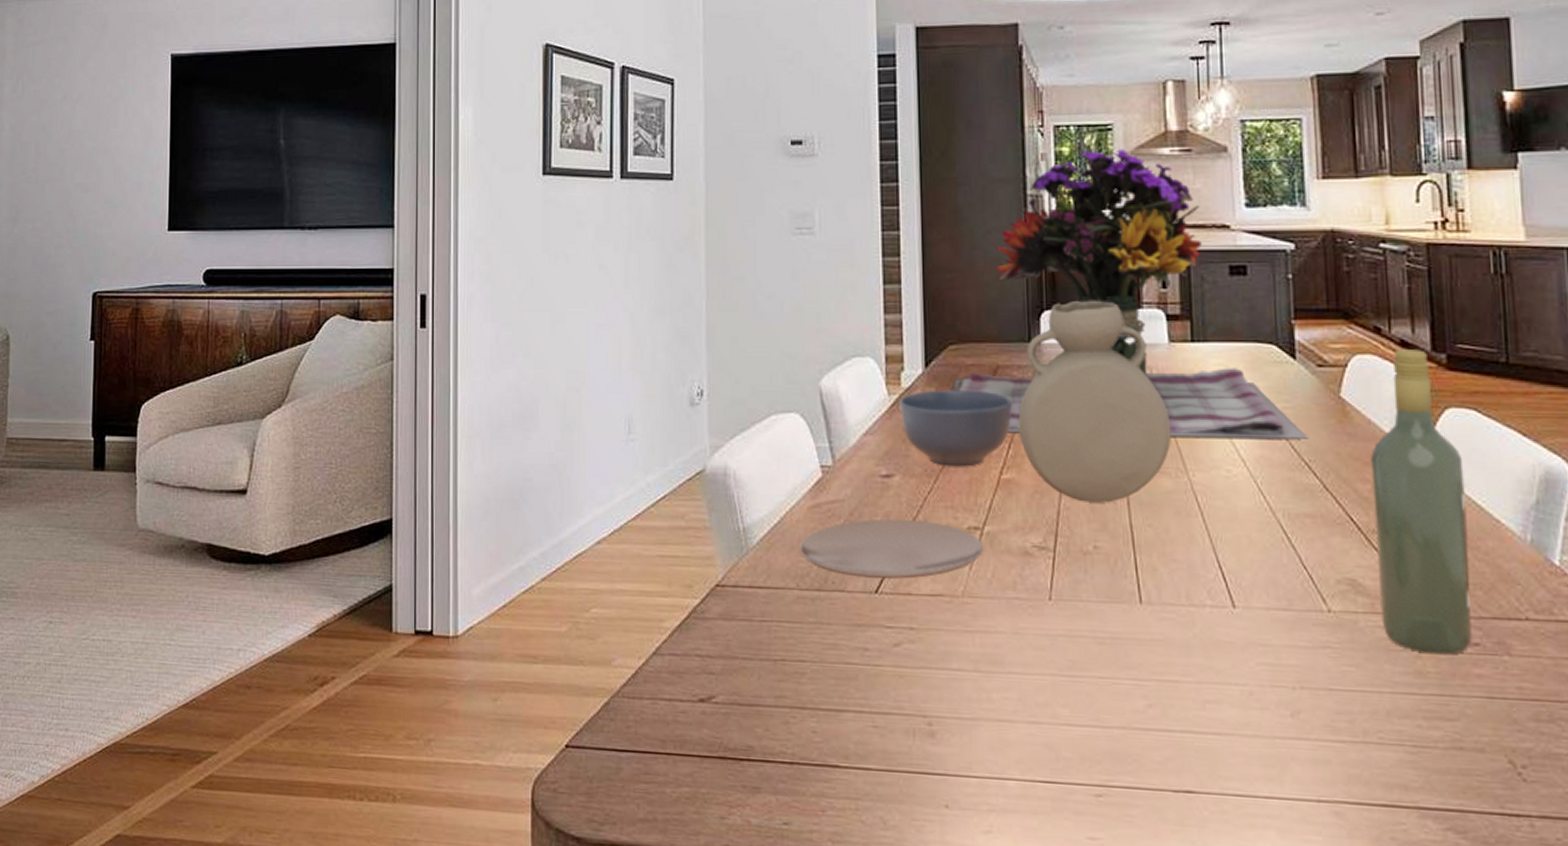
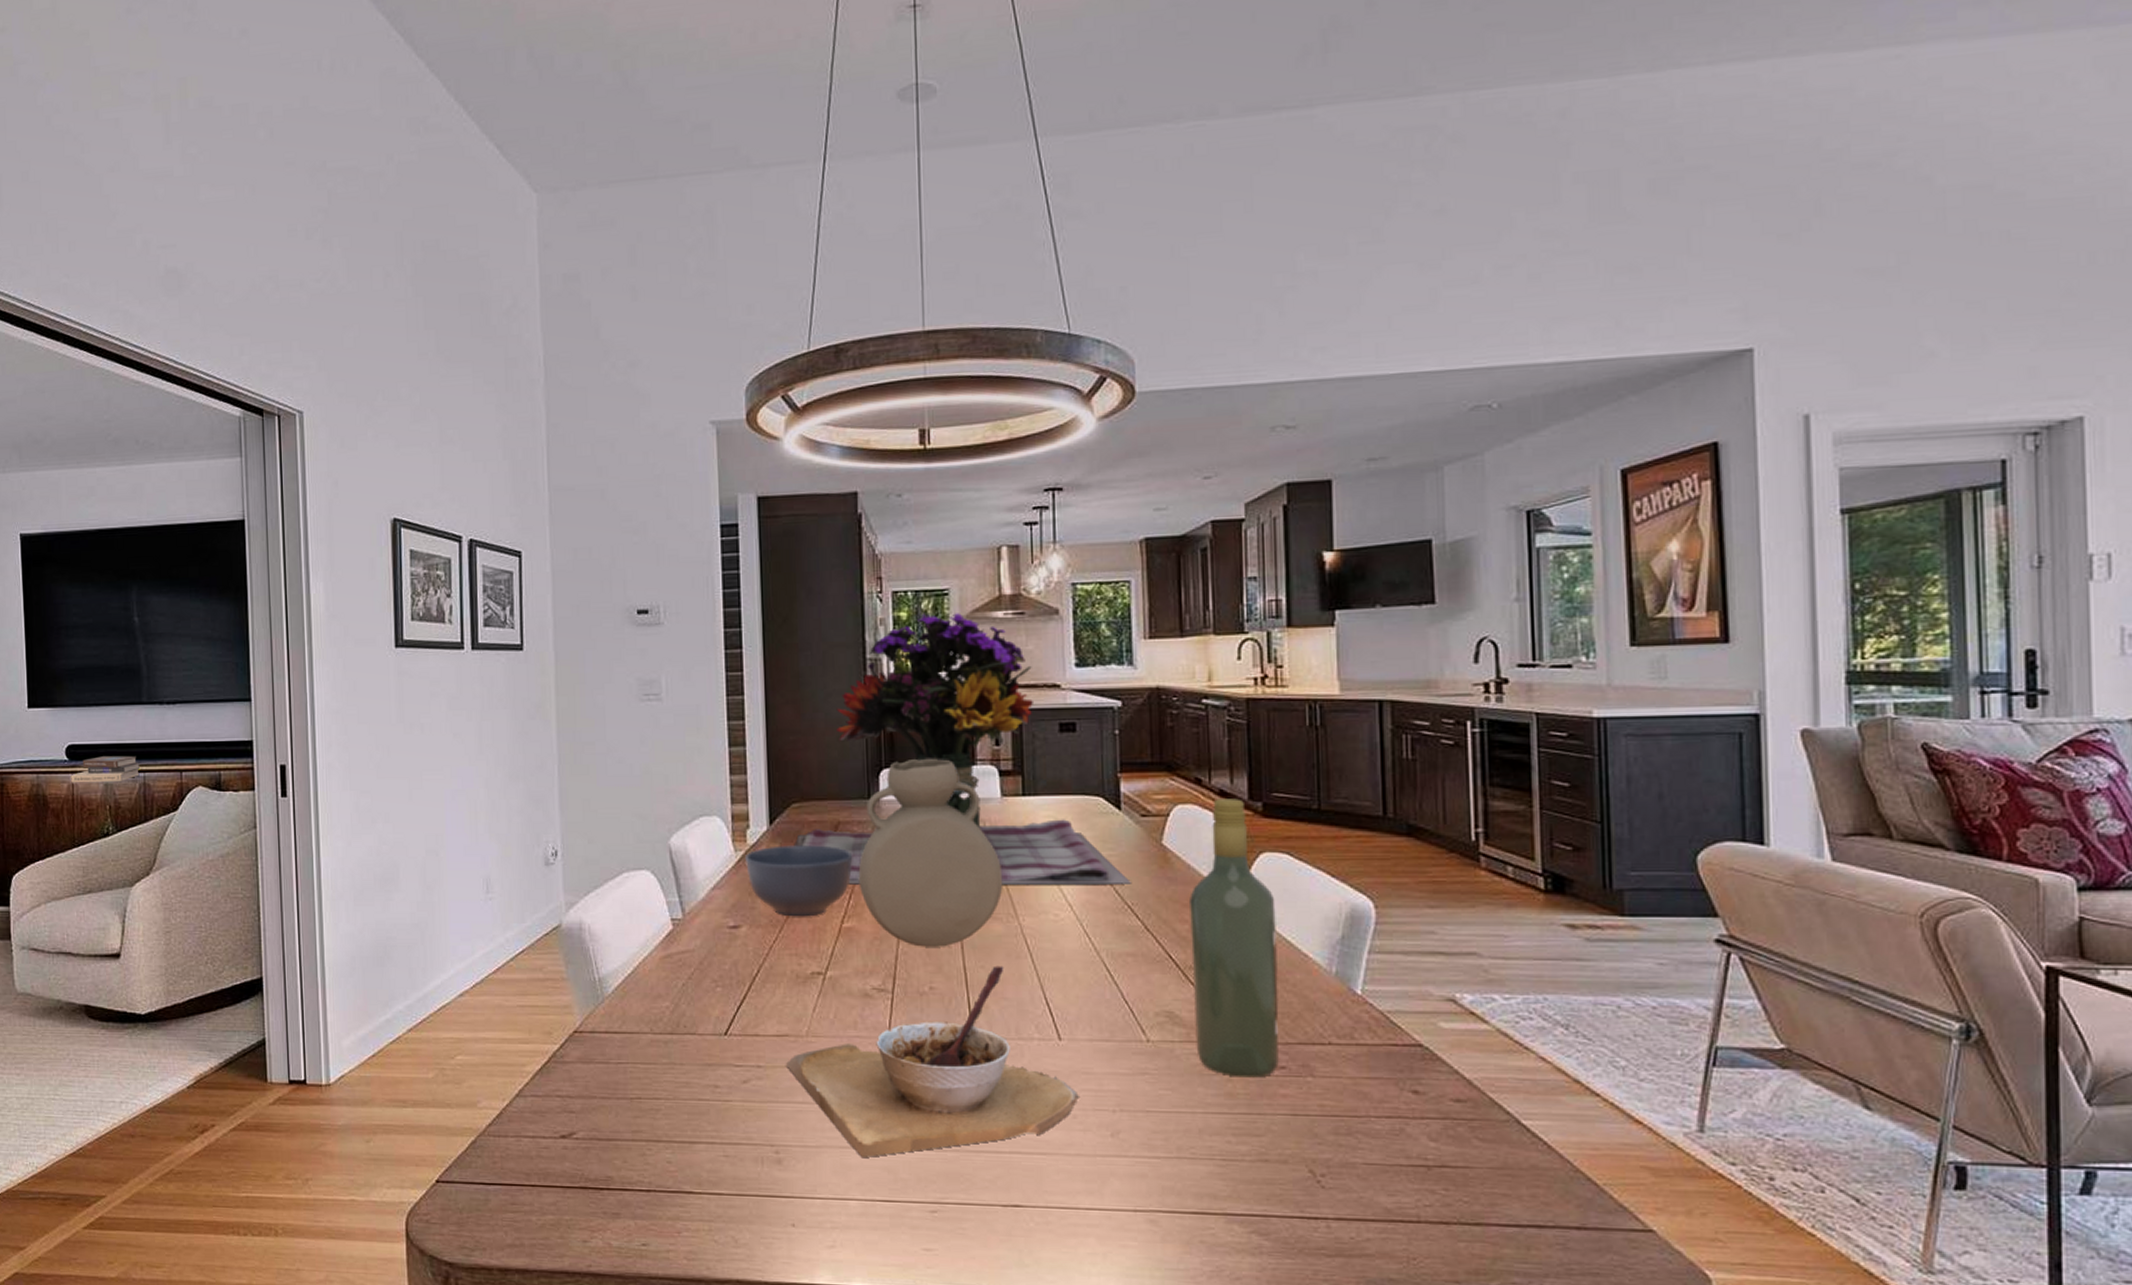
books: none [207,282,277,309] -> present [71,756,140,783]
plate: present [799,518,984,579] -> none [652,966,827,1022]
bowl: none [941,524,1257,733] -> present [786,966,1081,1157]

